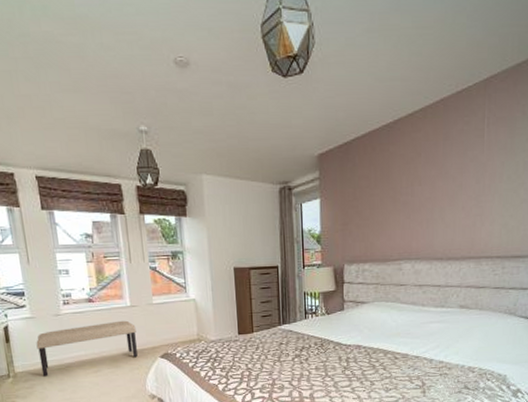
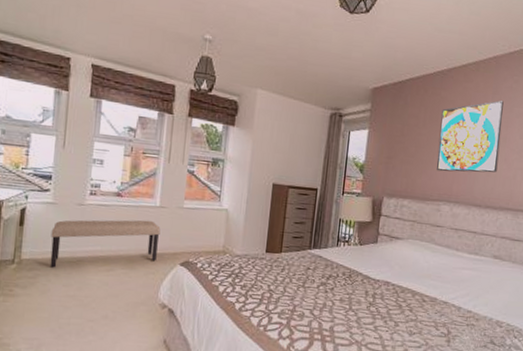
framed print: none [392,146,456,230] -> present [437,100,504,173]

